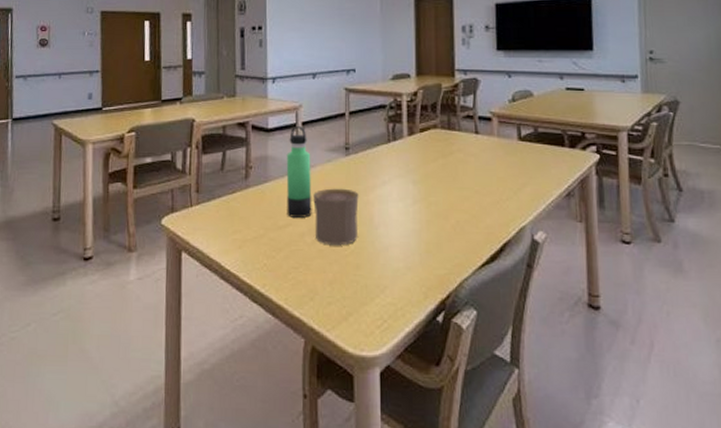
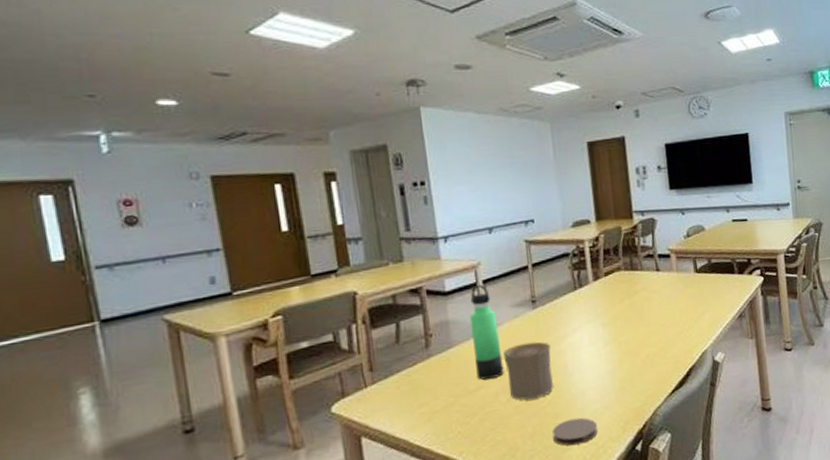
coaster: none [352,273,397,302] -> present [552,417,598,446]

